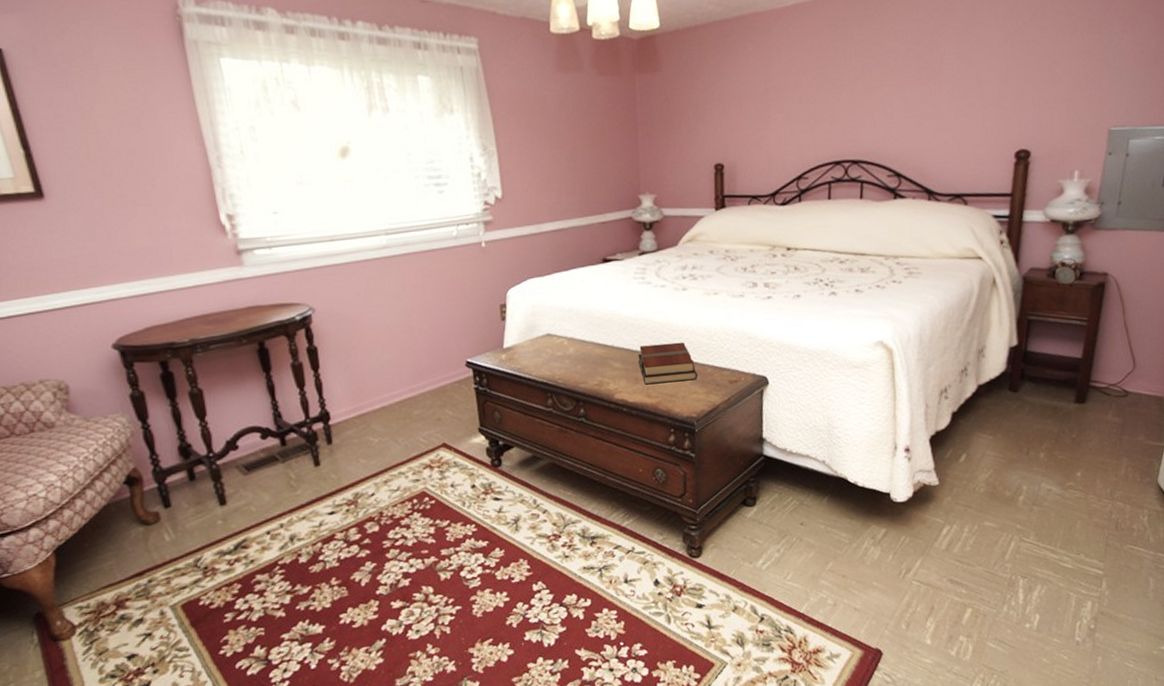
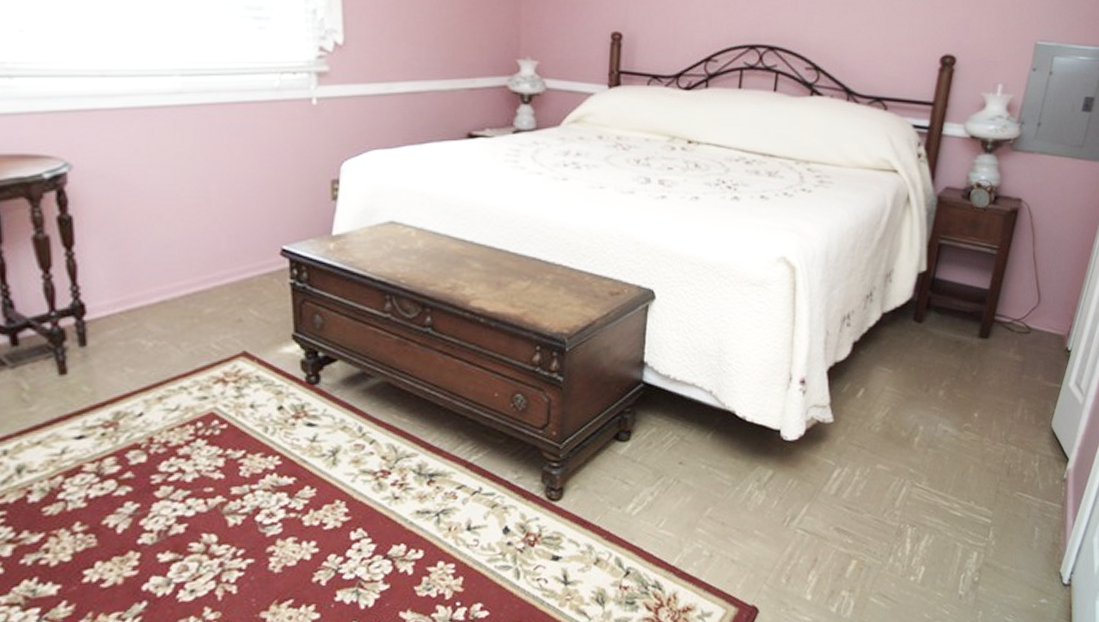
books: present [638,342,698,385] -> none [502,242,573,292]

